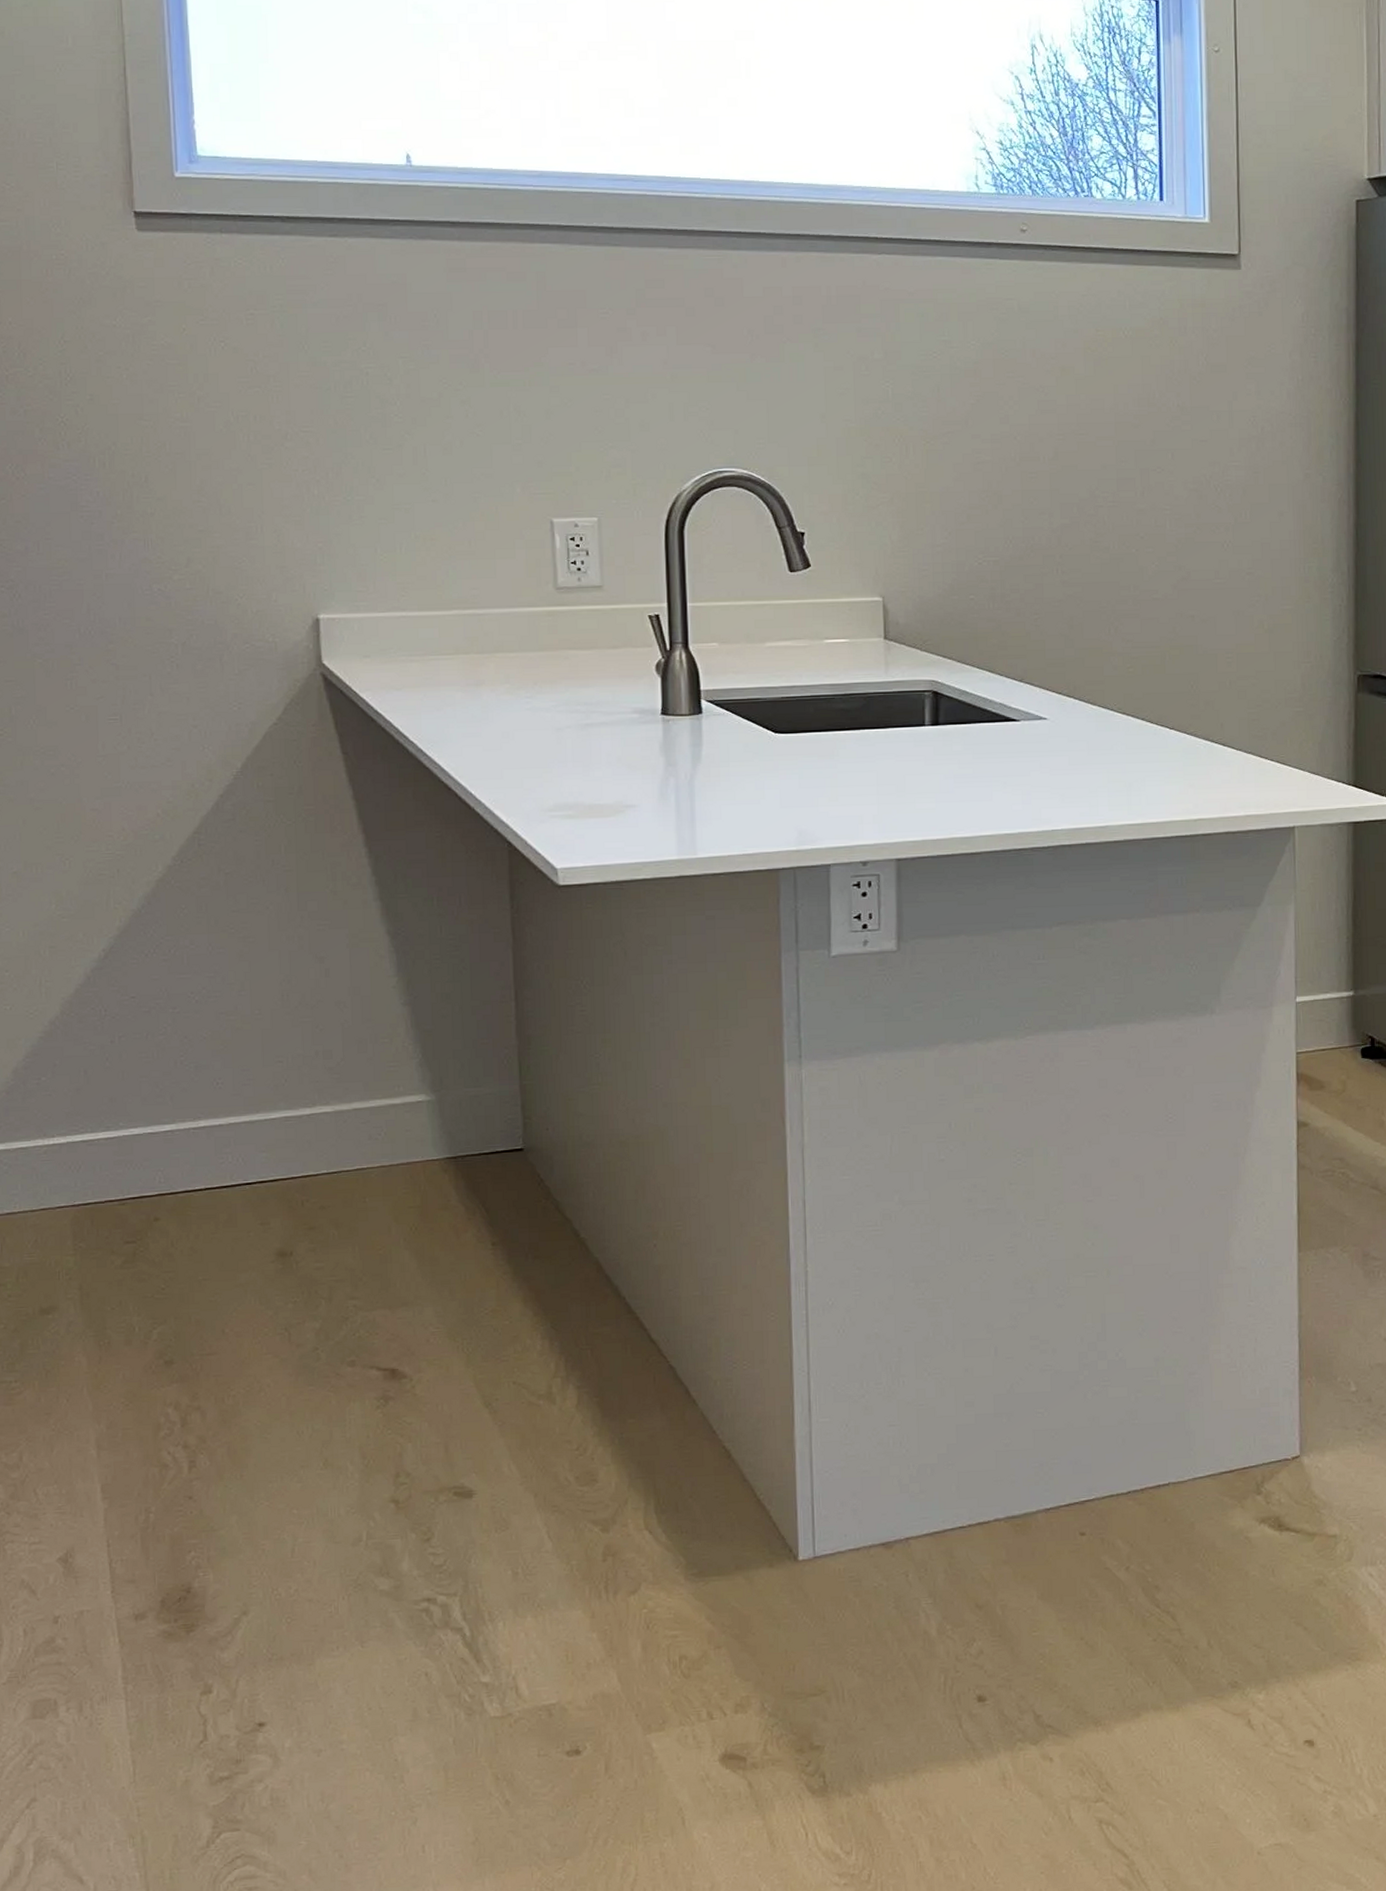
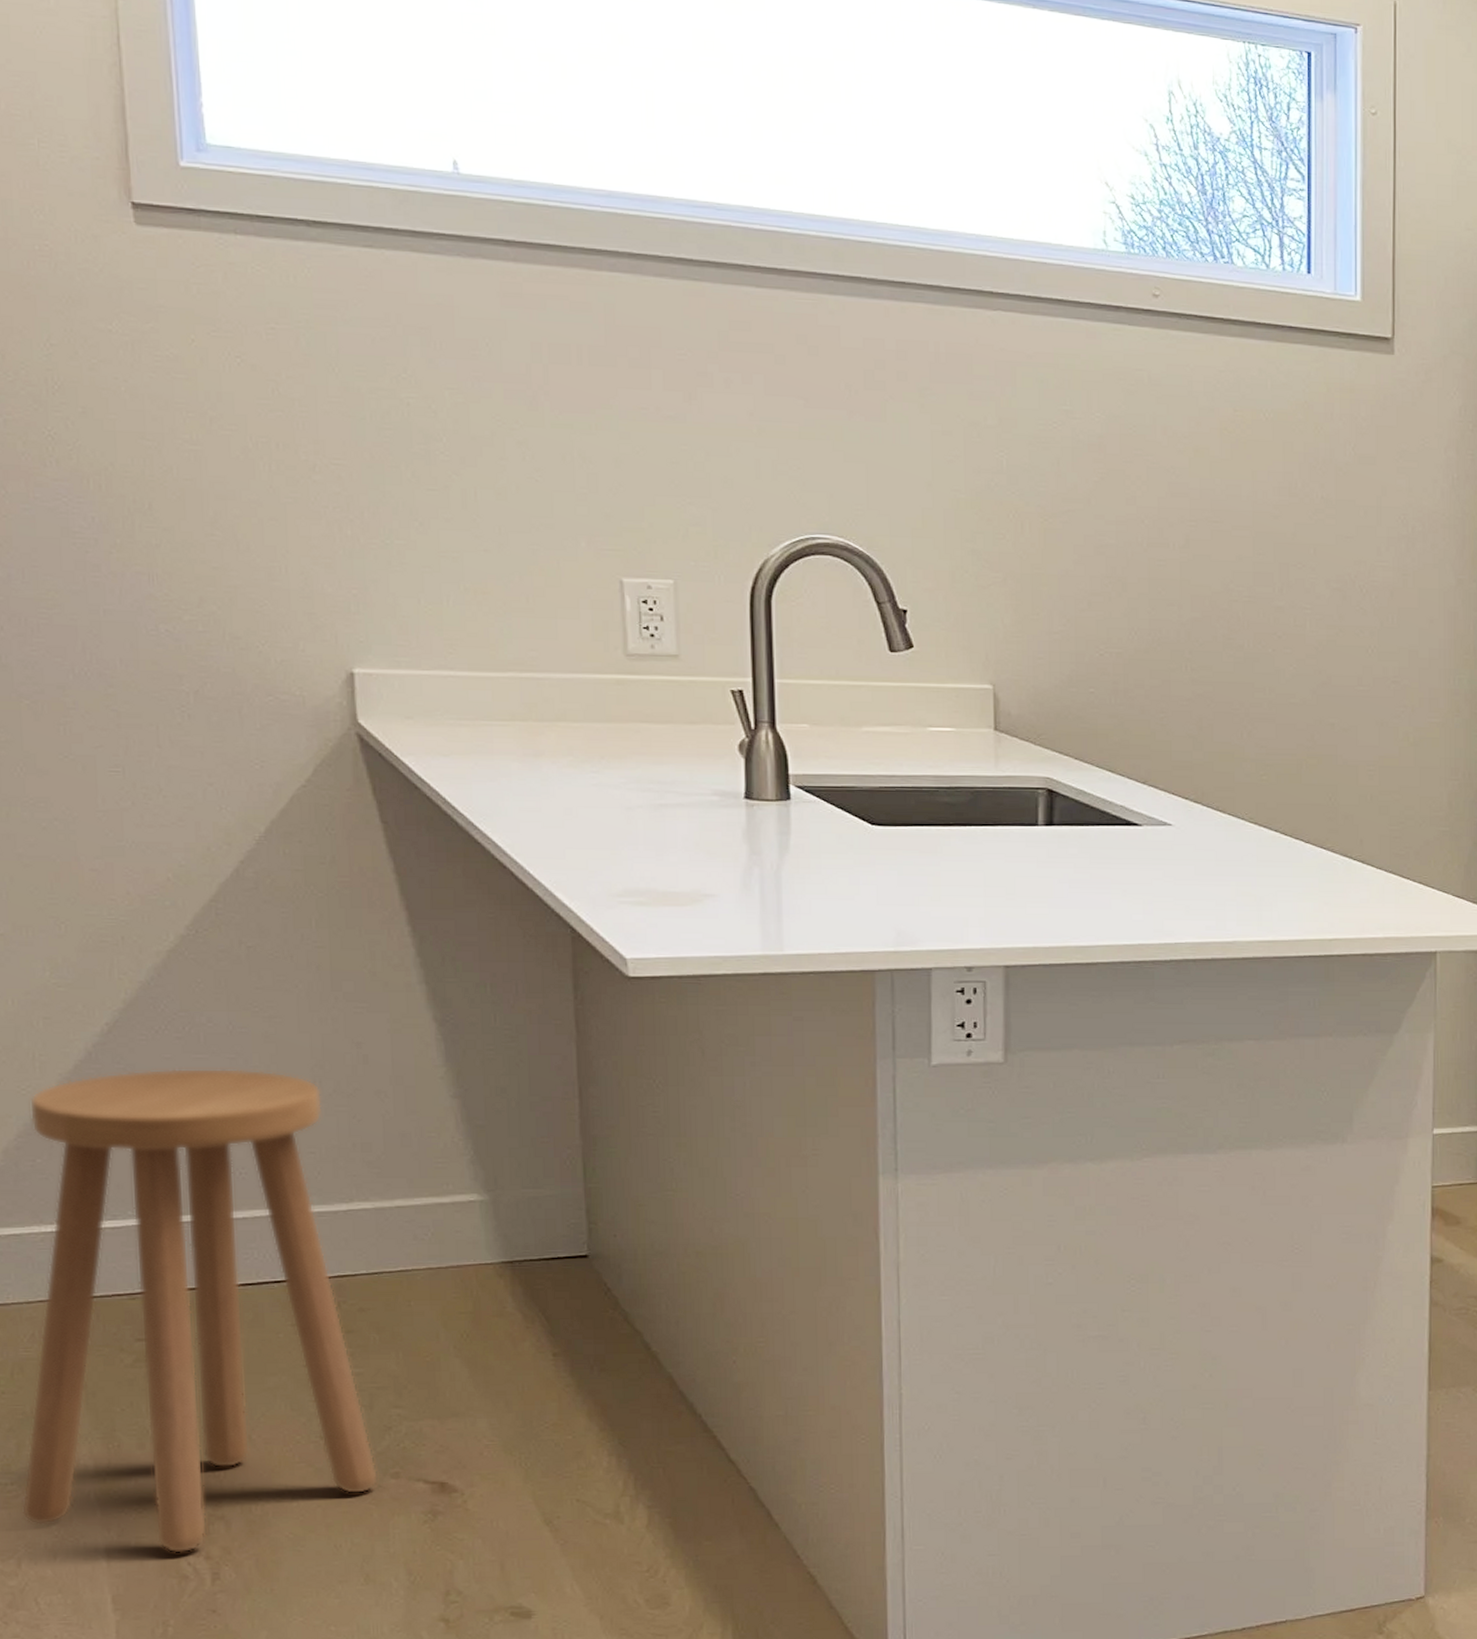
stool: none [23,986,337,1443] -> present [21,1068,379,1553]

